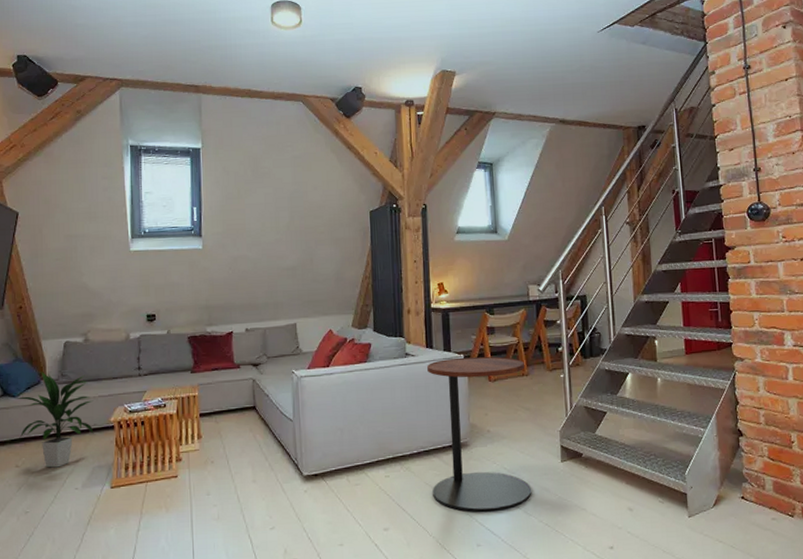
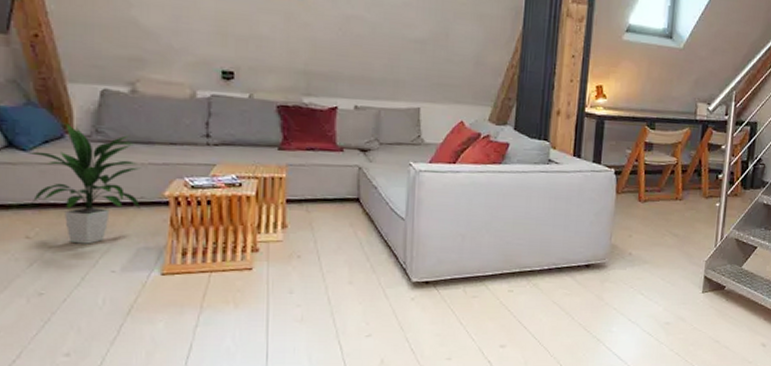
side table: present [427,356,532,512] -> none [560,171,680,336]

